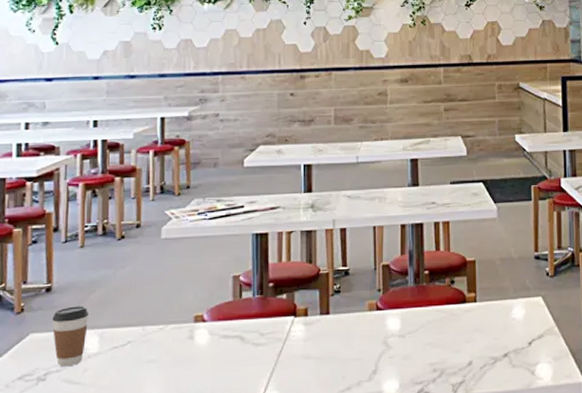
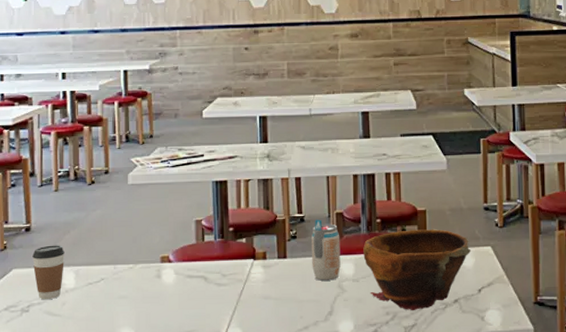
beverage can: none [355,272,386,338] -> present [311,219,341,281]
bowl: none [410,279,522,367] -> present [363,228,472,311]

